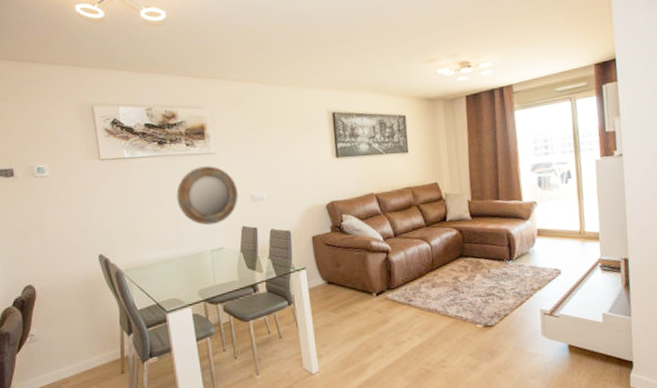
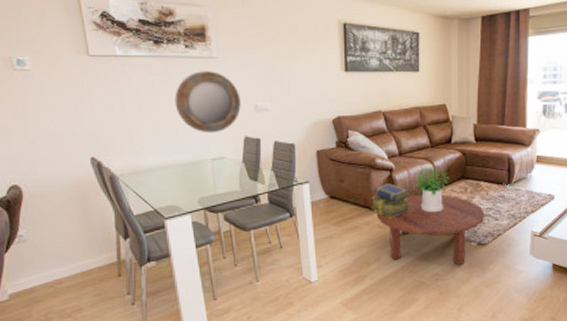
stack of books: none [369,264,408,302] -> present [371,182,410,218]
coffee table: none [375,274,489,351] -> present [376,194,485,266]
potted plant: none [412,246,447,294] -> present [415,167,449,212]

